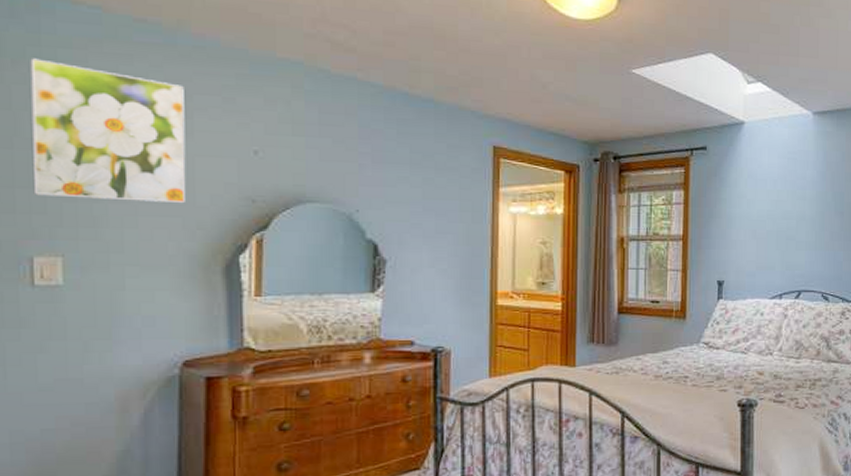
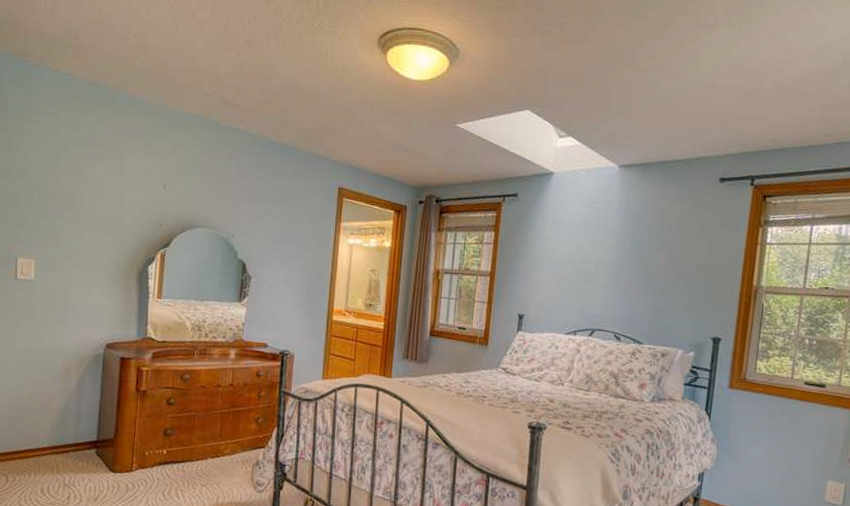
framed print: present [30,58,186,204] -> none [20,112,120,224]

